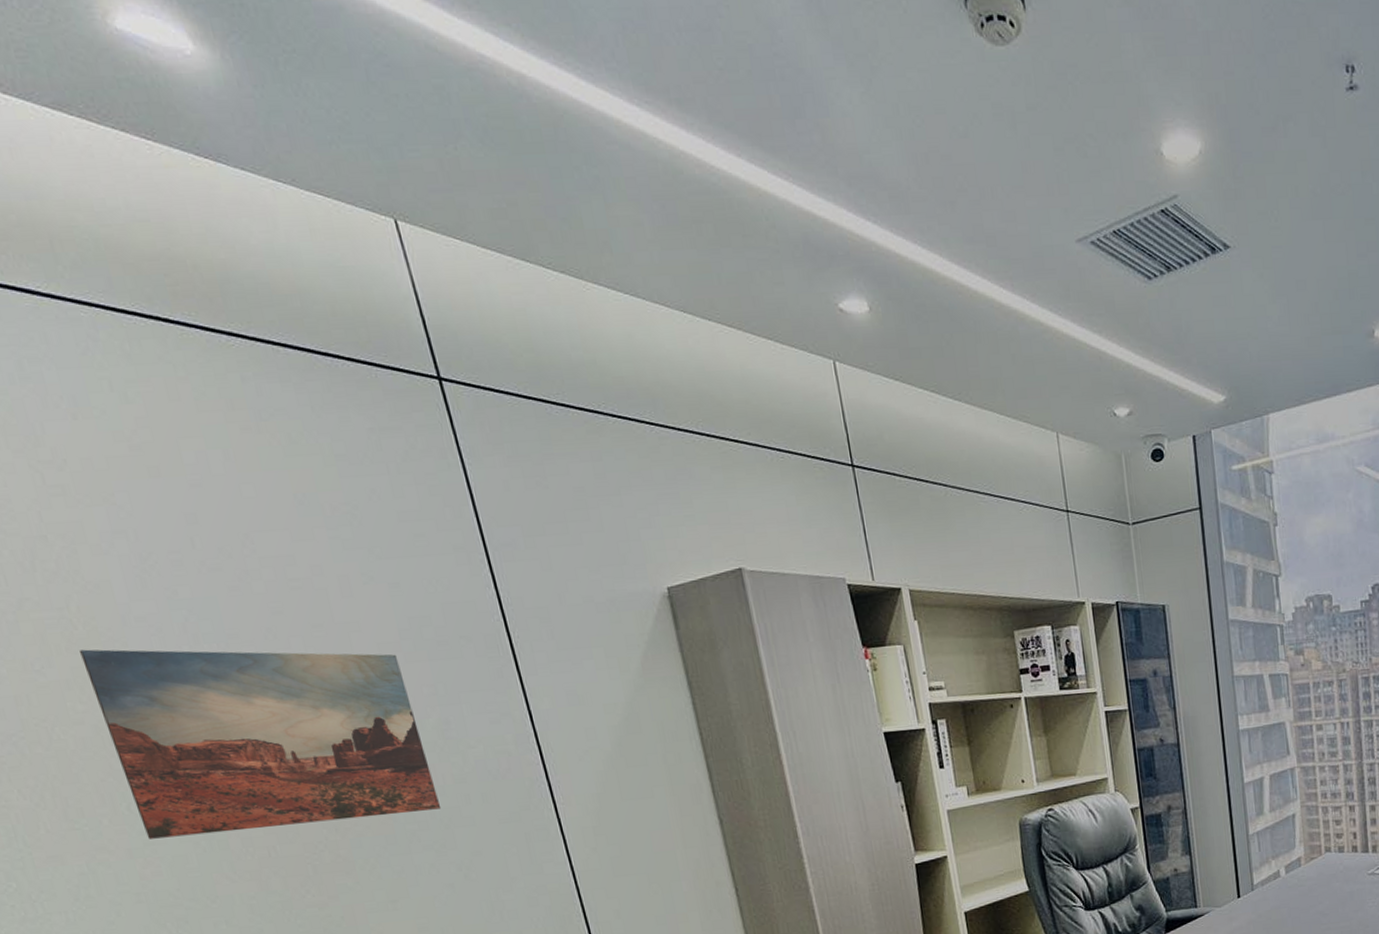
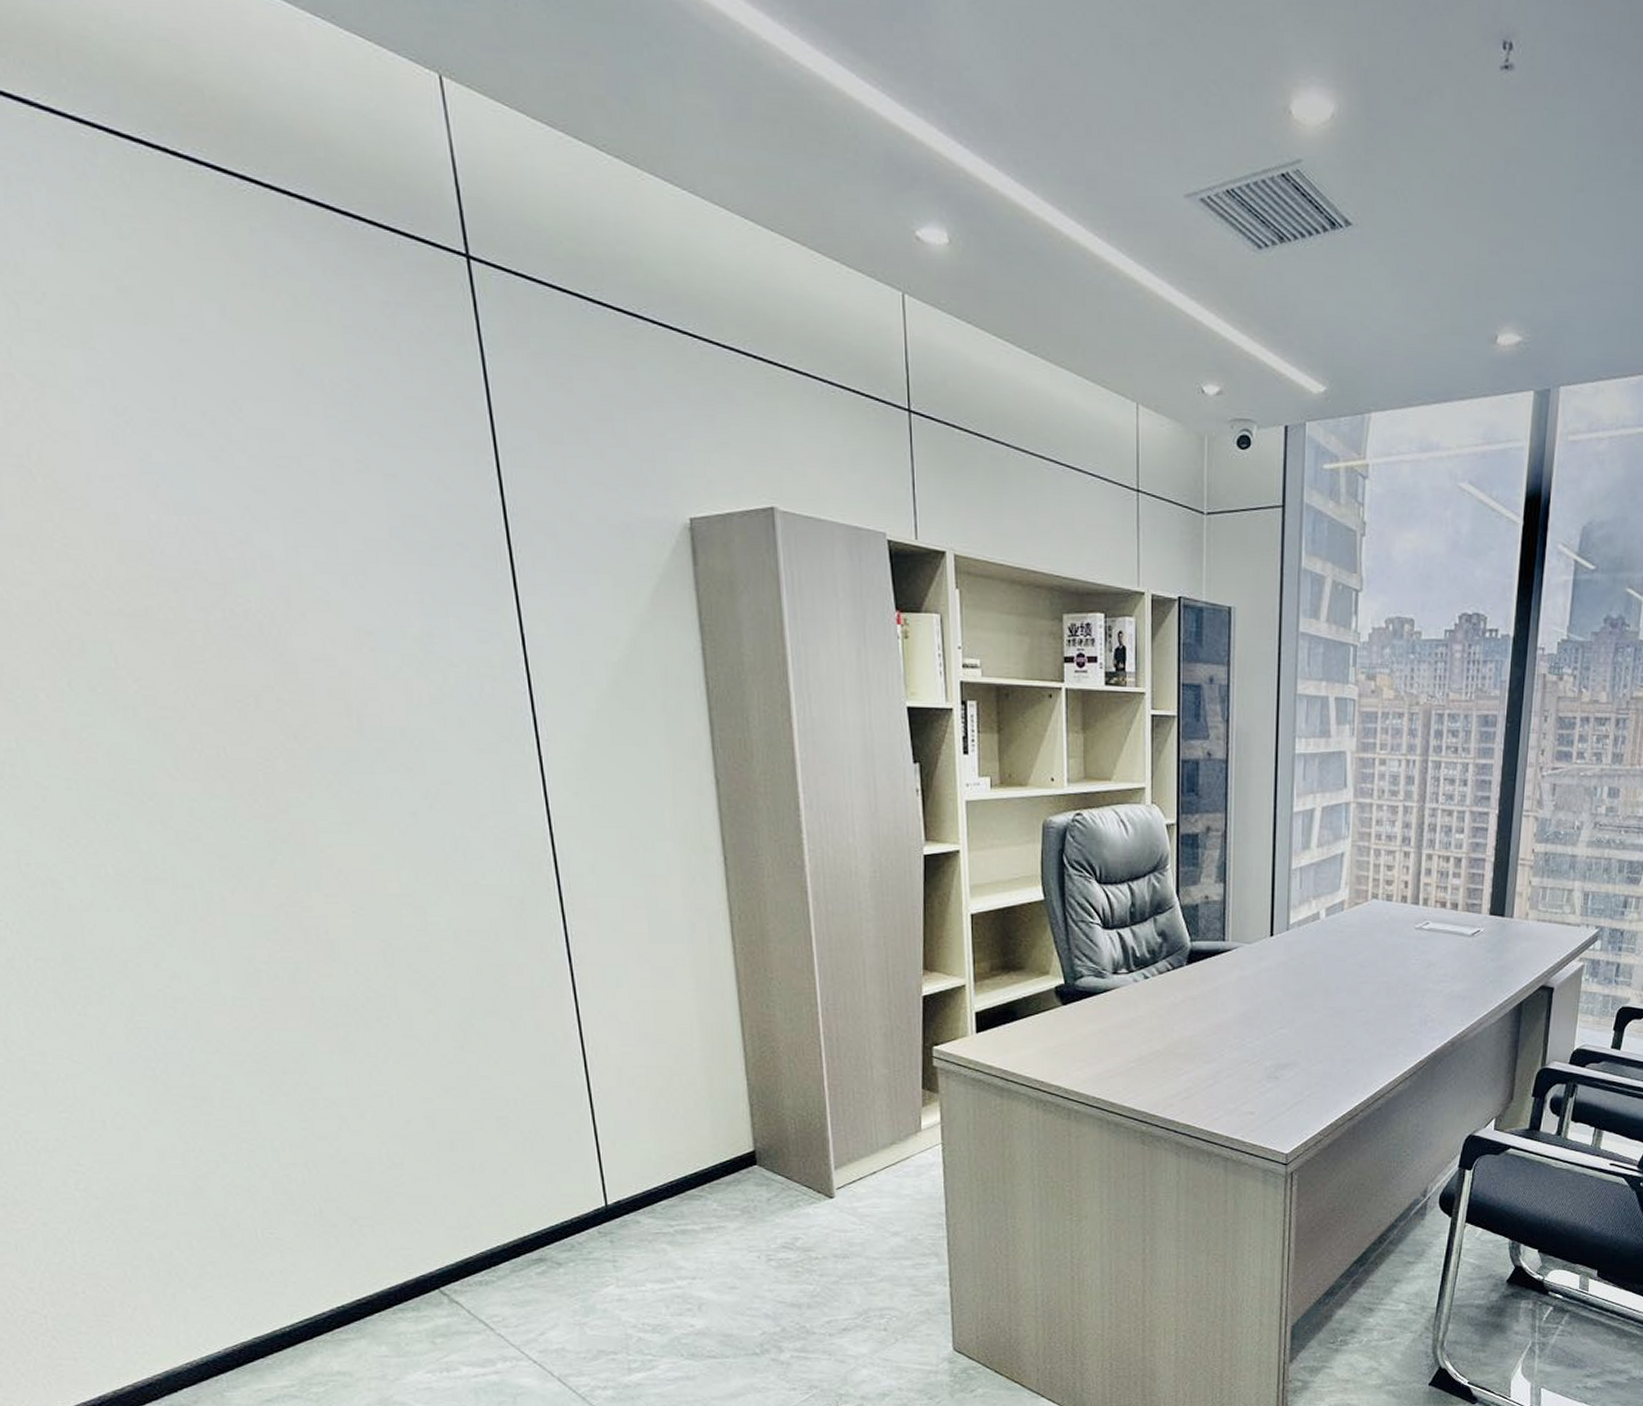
wall art: present [79,649,442,839] -> none [36,504,413,729]

